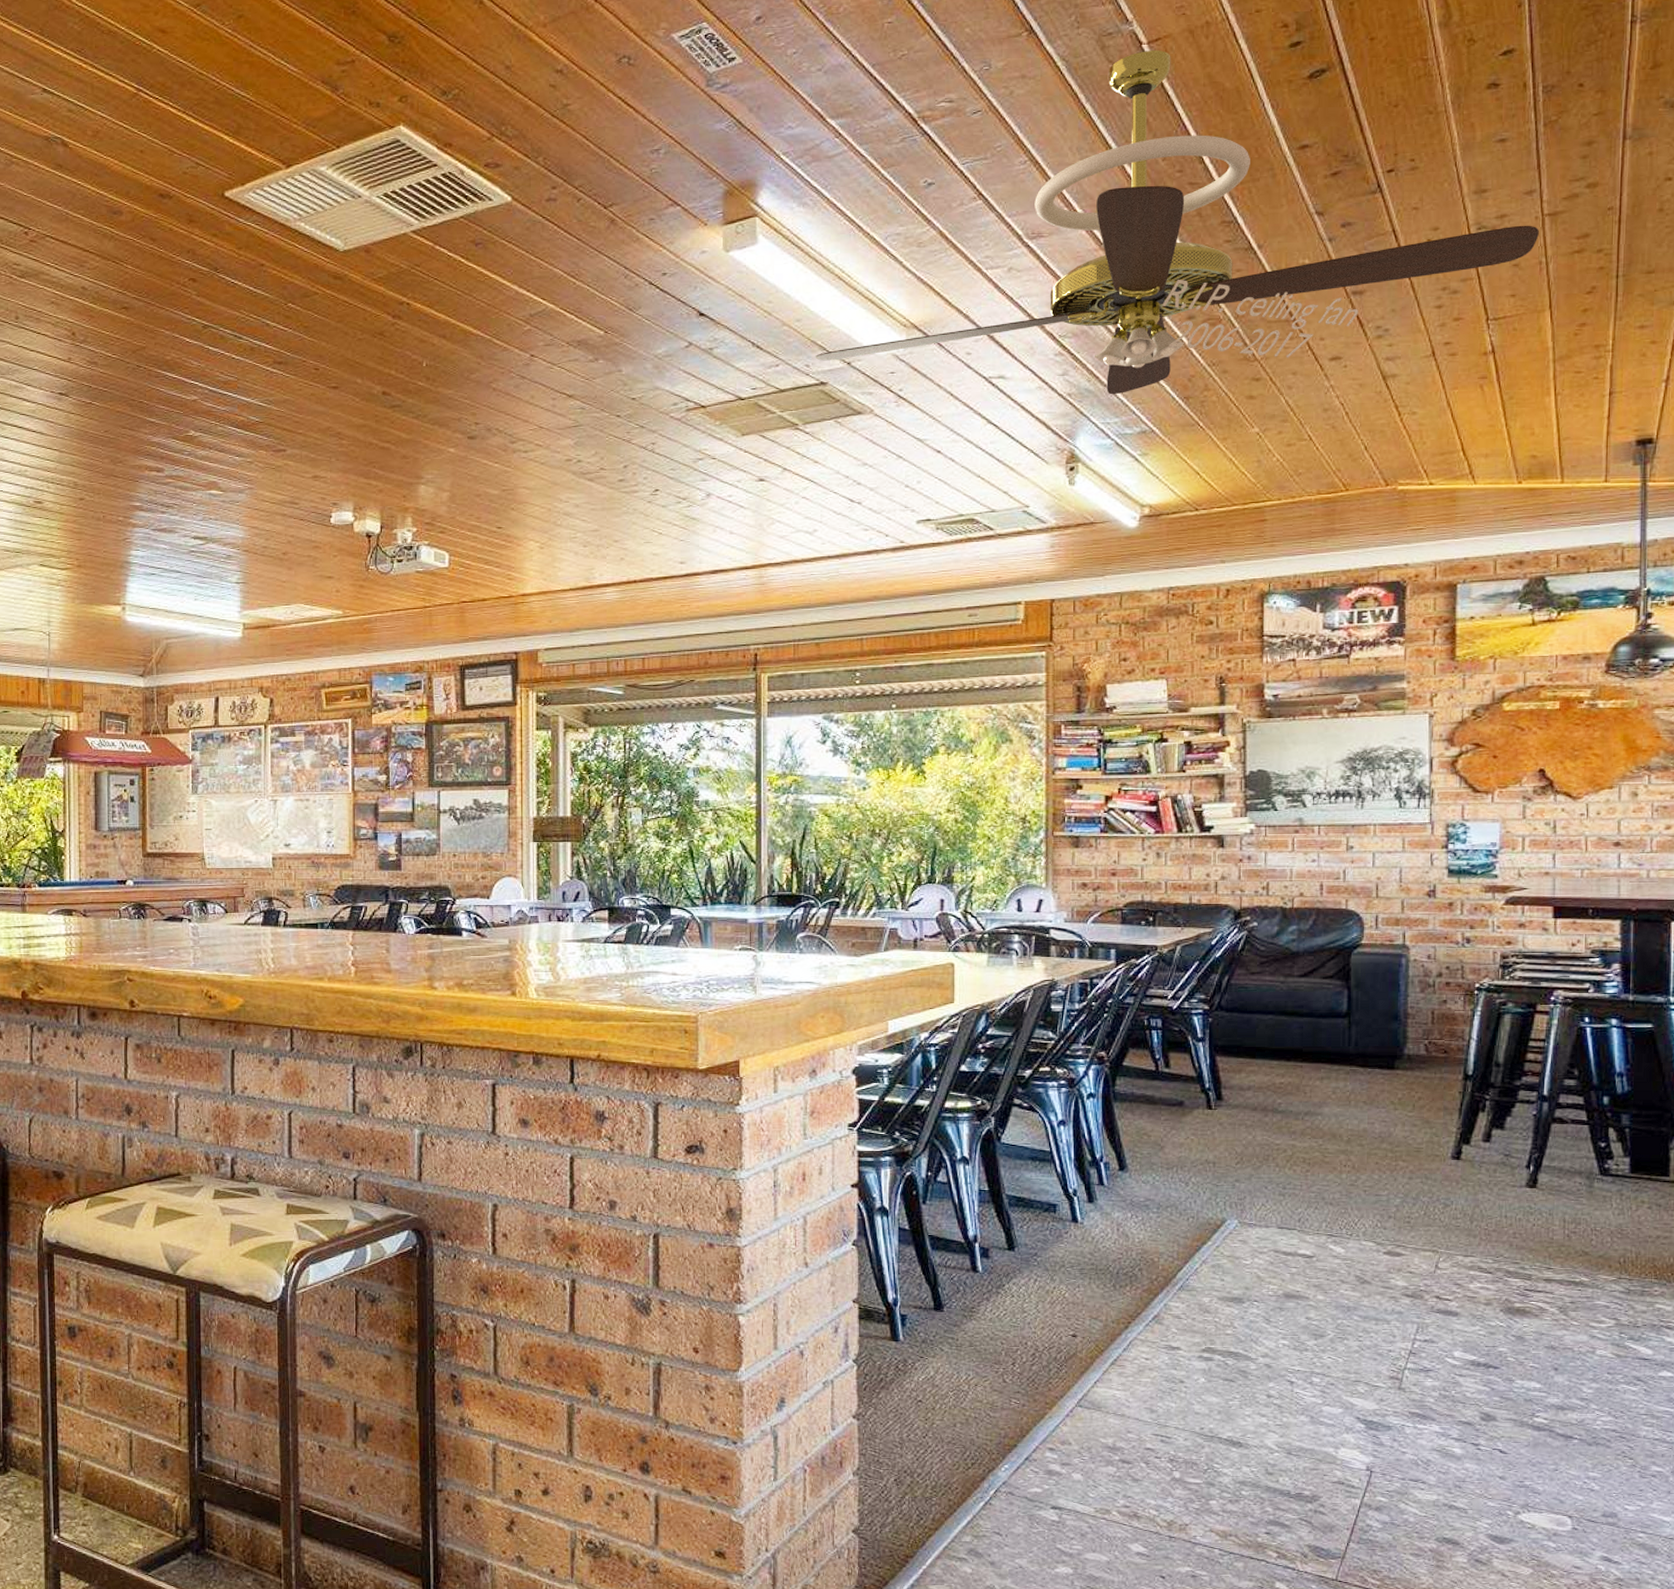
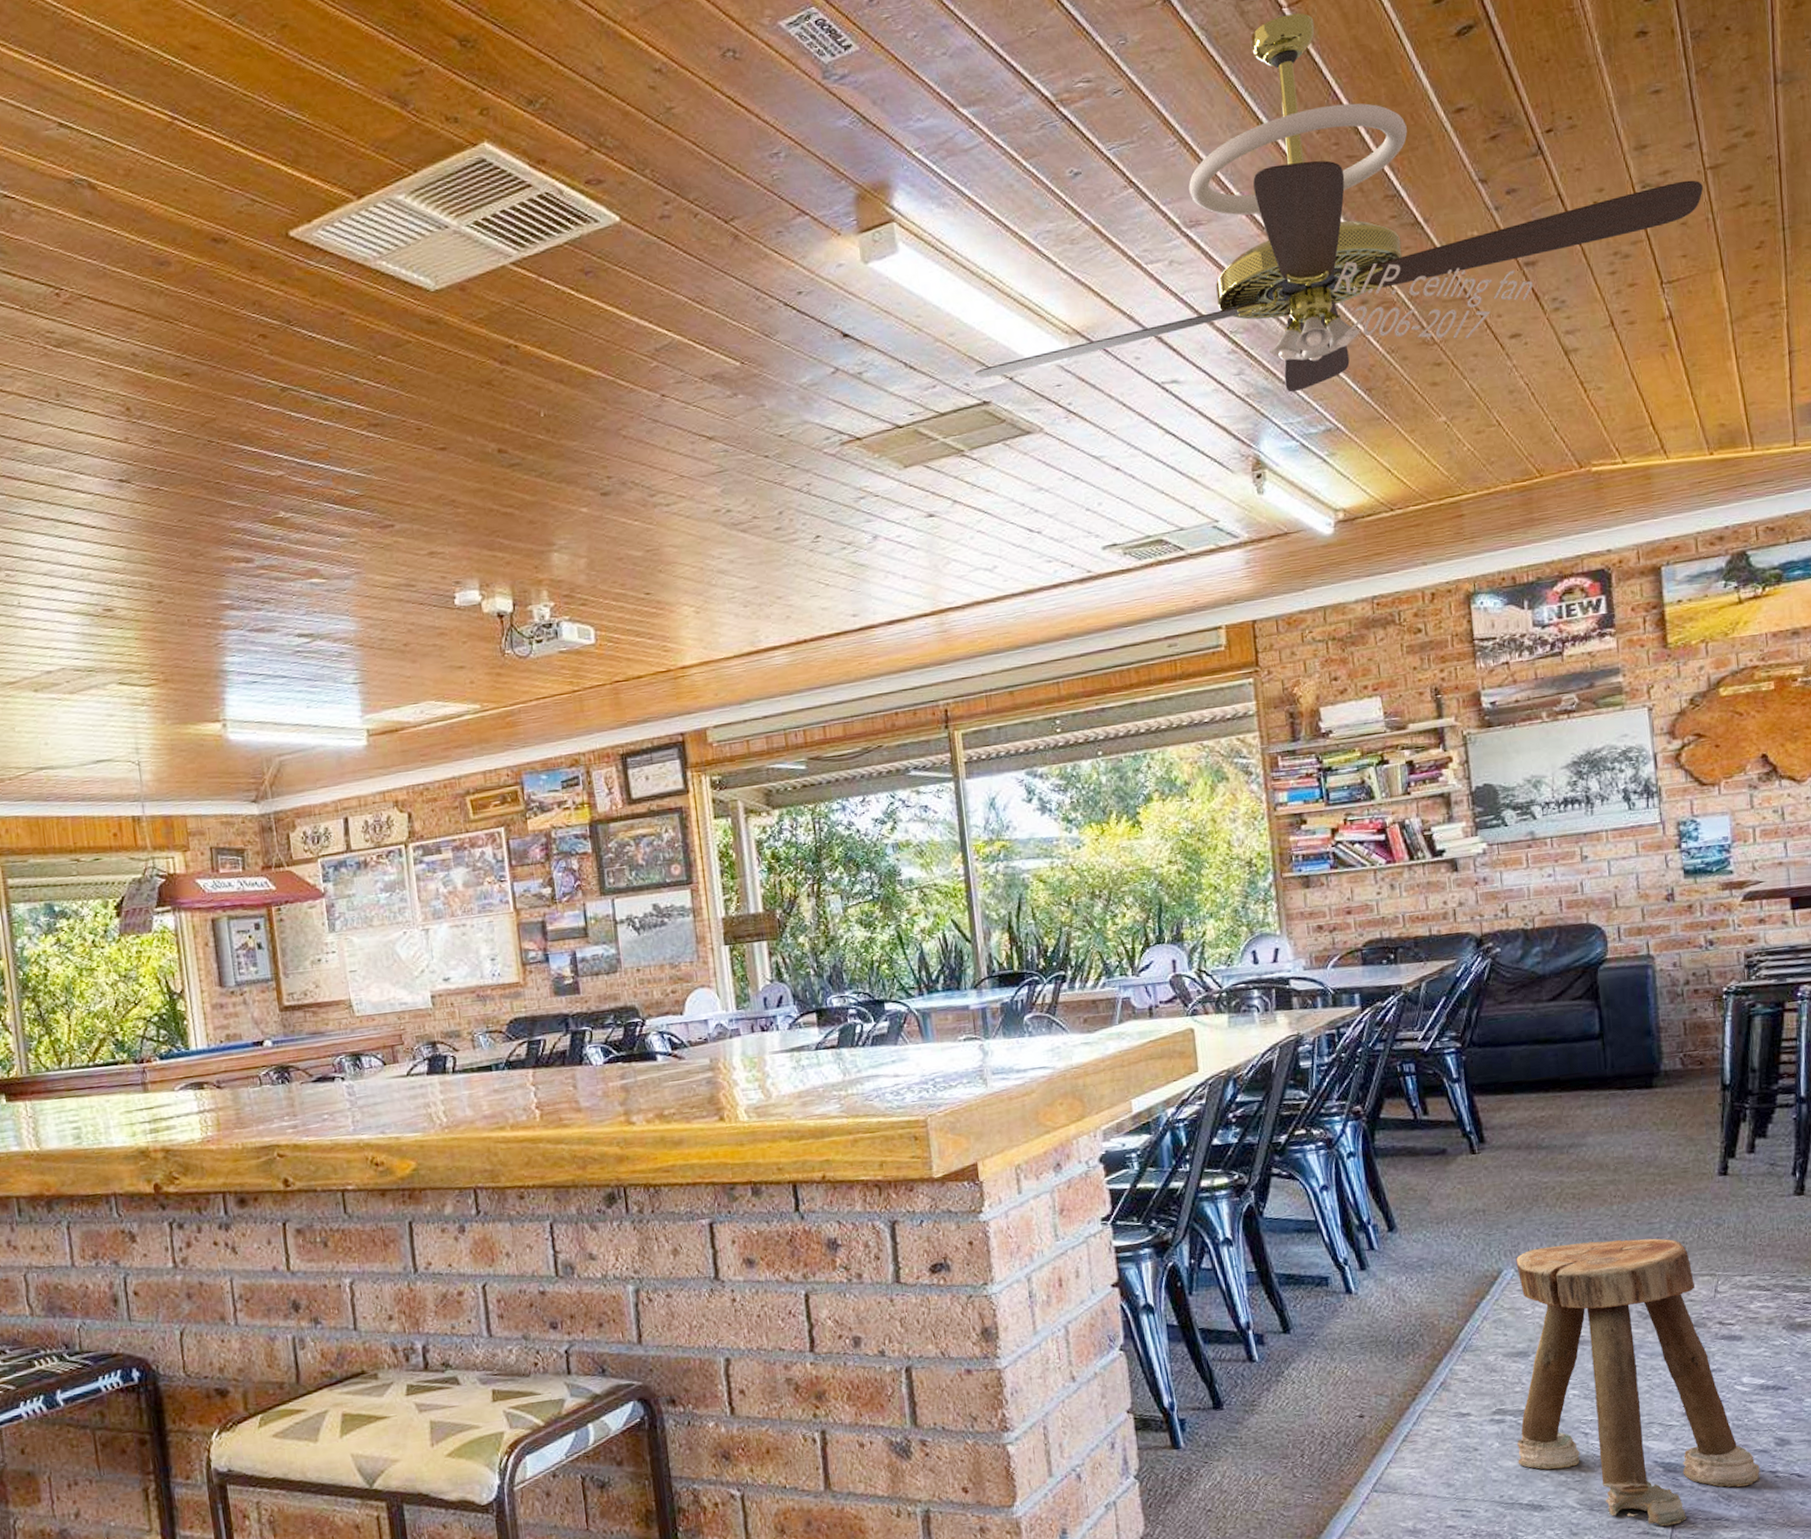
stool: none [1221,1204,1462,1480] -> present [1516,1238,1760,1526]

